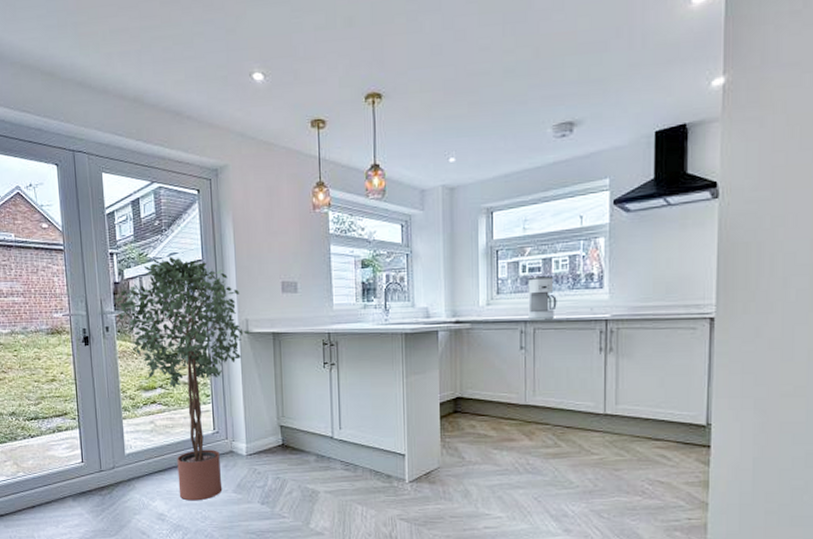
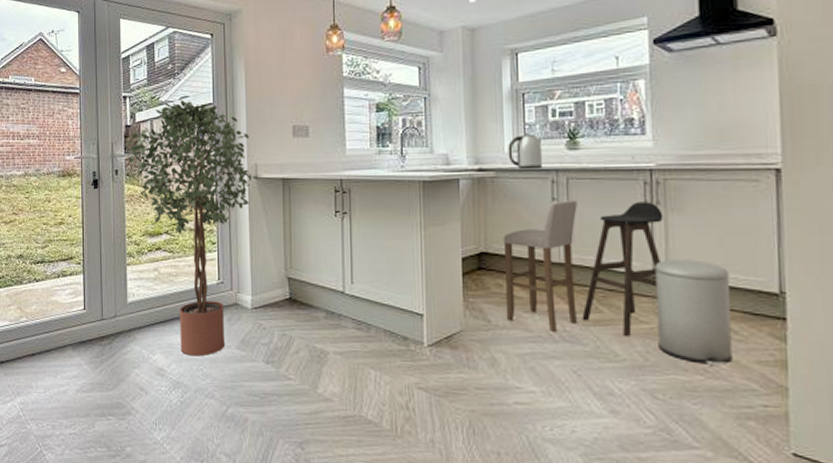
bar stool: none [476,349,542,466] -> present [503,200,578,333]
kettle: none [482,288,514,322] -> present [508,134,544,170]
coffee maker: present [528,276,557,320] -> none [559,121,593,169]
bar stool: none [543,348,615,466] -> present [582,202,663,336]
pedal bin: none [606,398,668,487] -> present [654,259,732,365]

